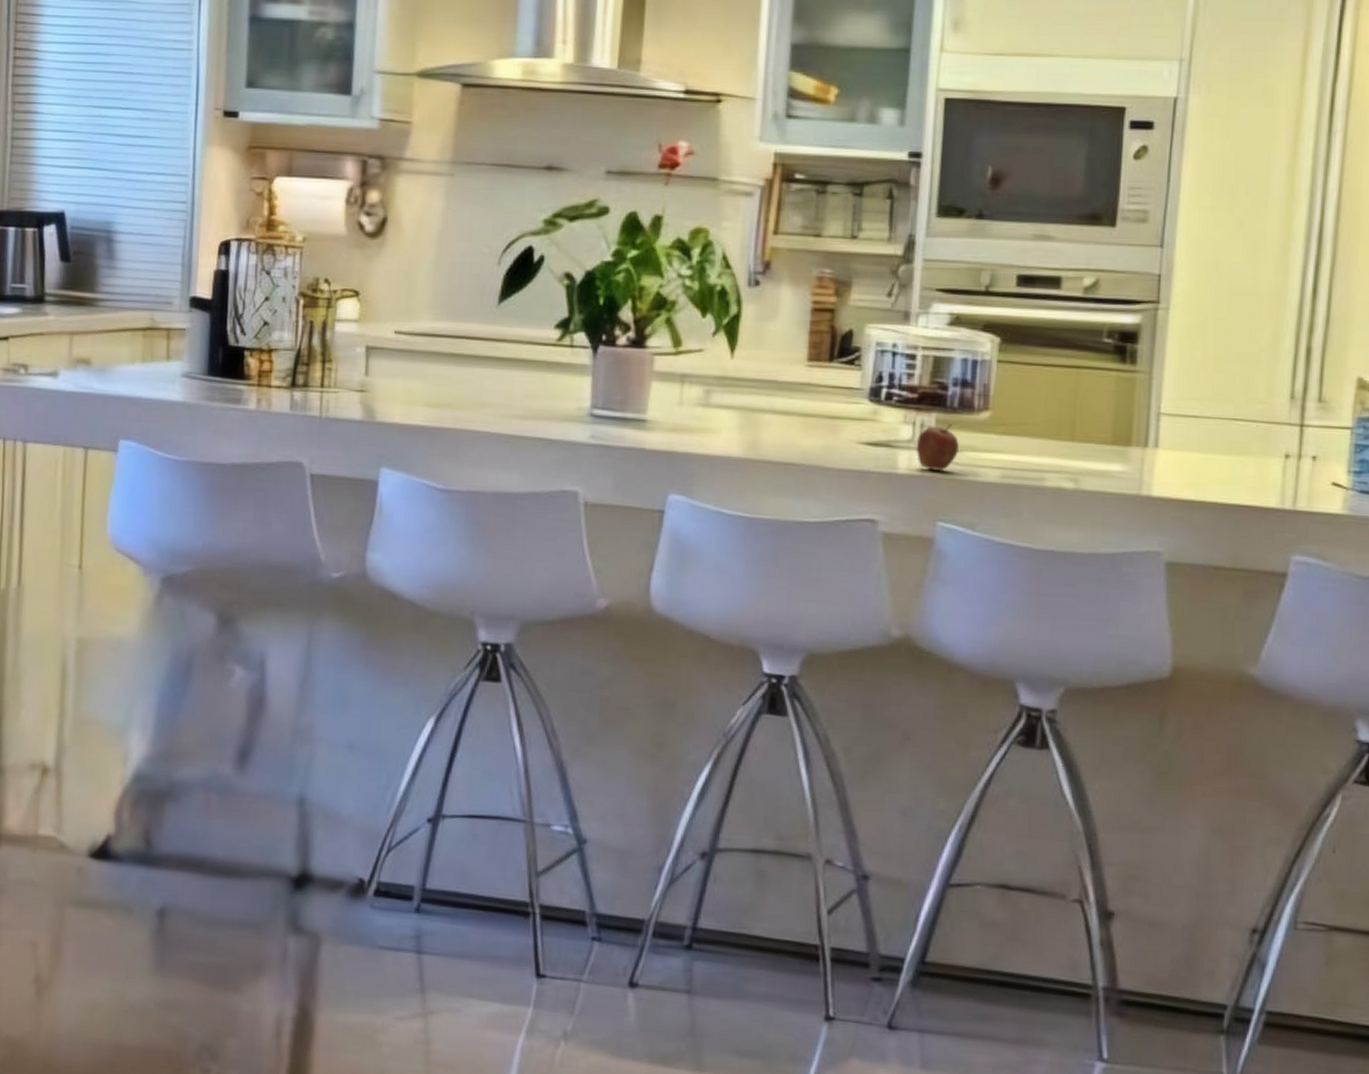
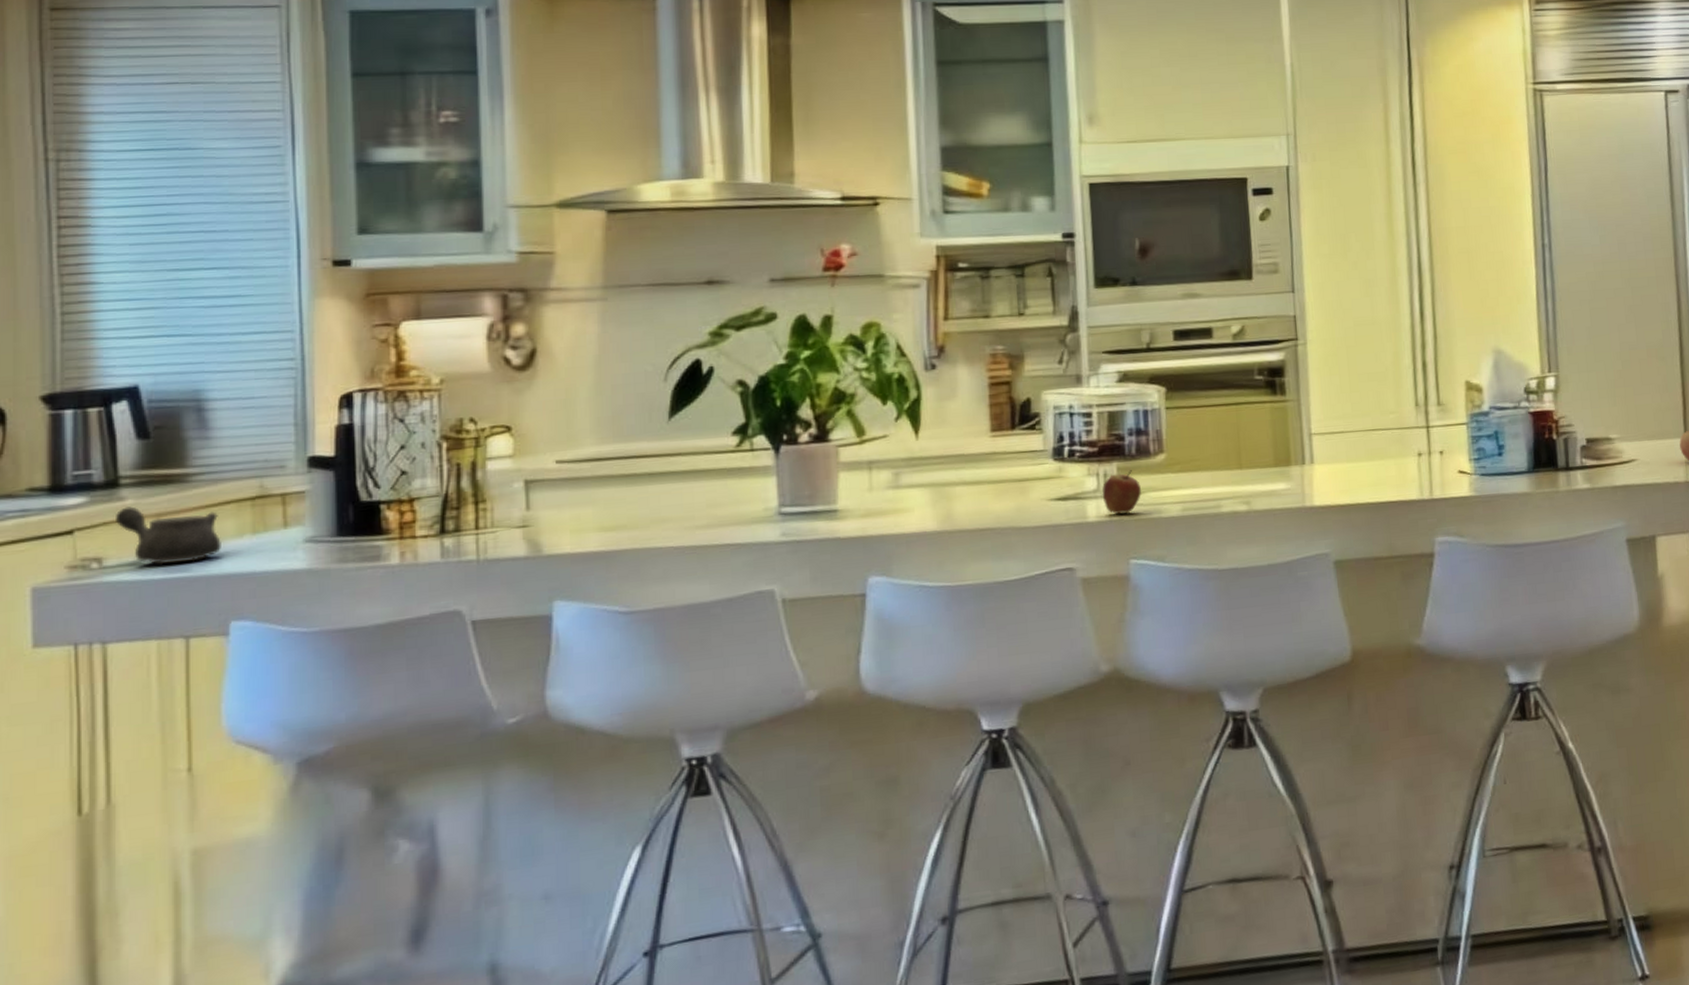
teapot: none [39,322,118,380] -> present [114,506,221,565]

